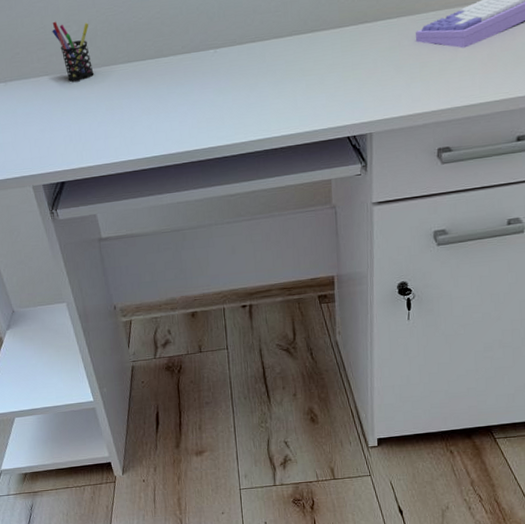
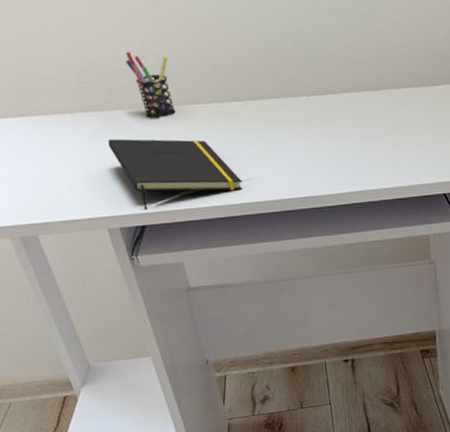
notepad: none [35,99,152,167] -> present [108,138,242,210]

